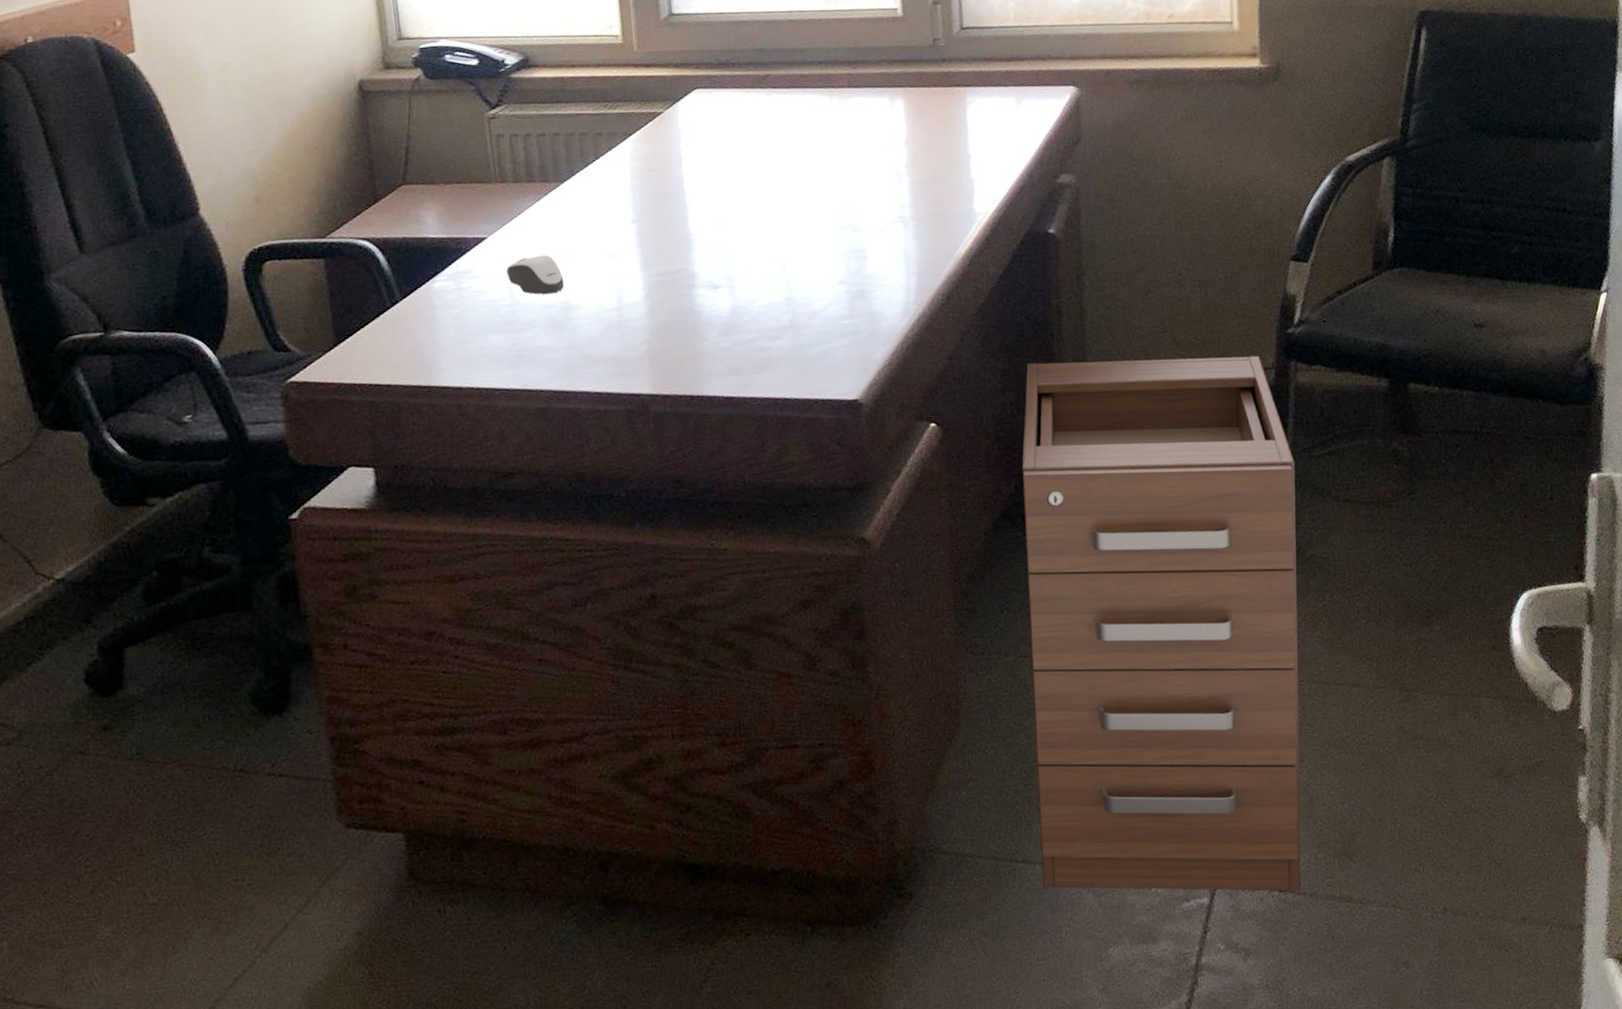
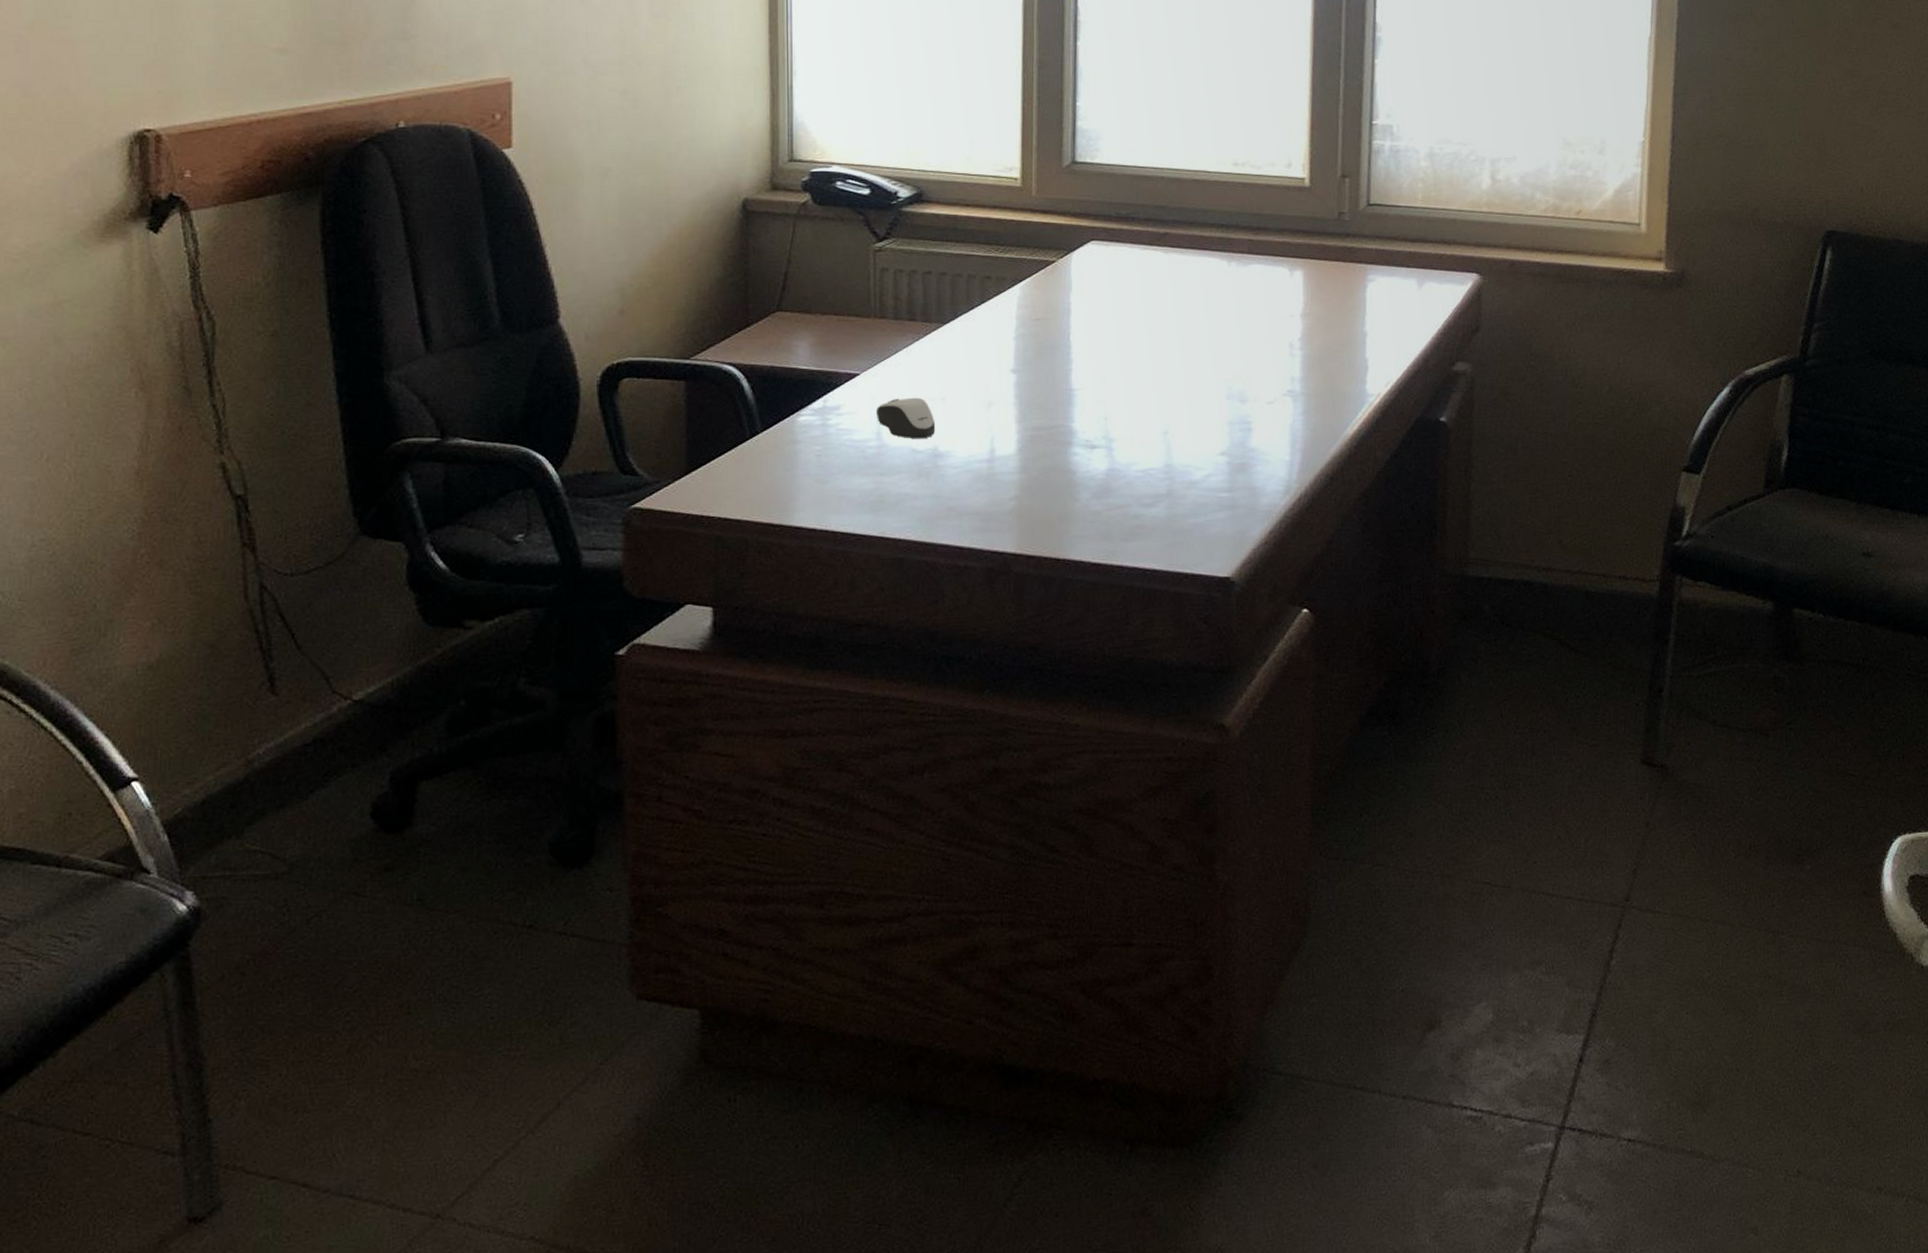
filing cabinet: present [1021,355,1302,891] -> none [1380,554,1674,1142]

